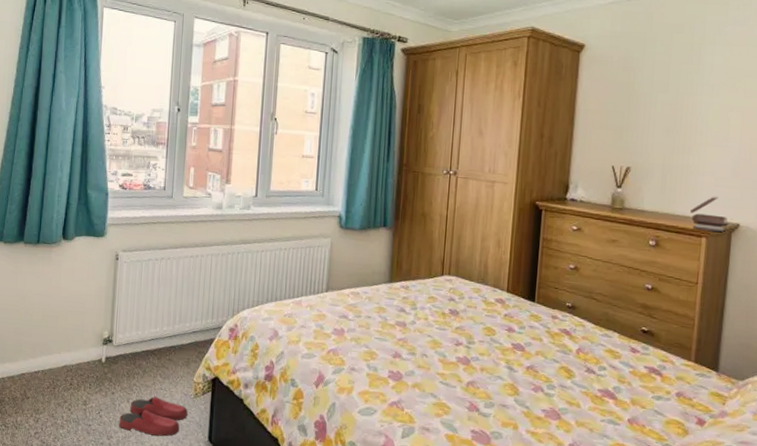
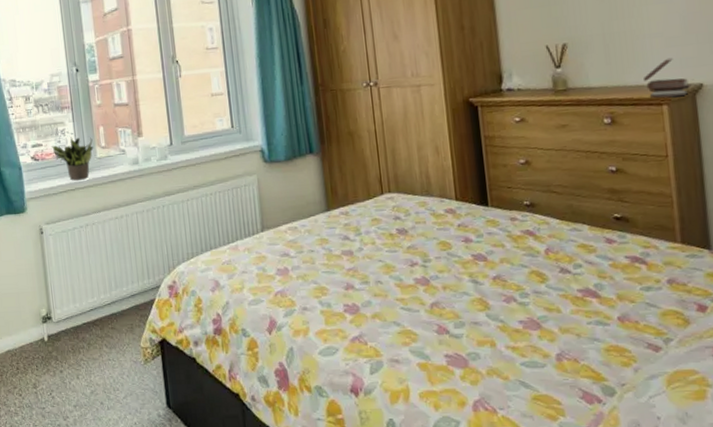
slippers: present [119,396,188,436] -> none [72,368,141,409]
potted plant: none [140,172,182,216] -> present [51,137,94,182]

